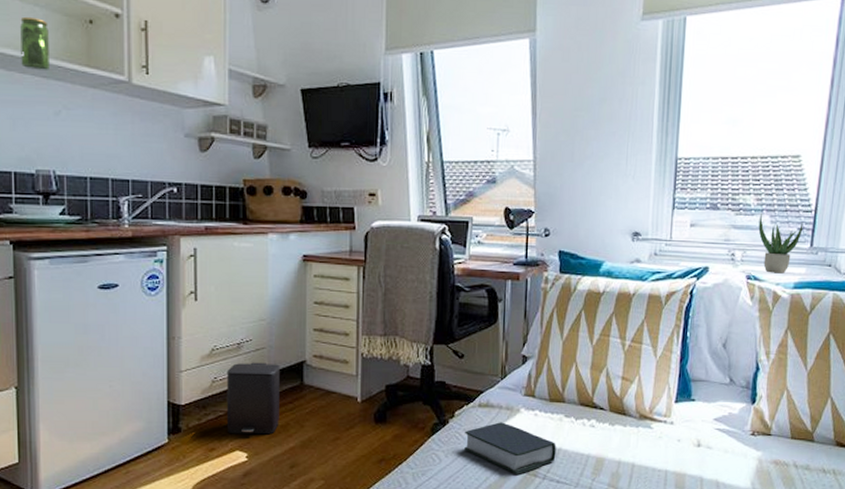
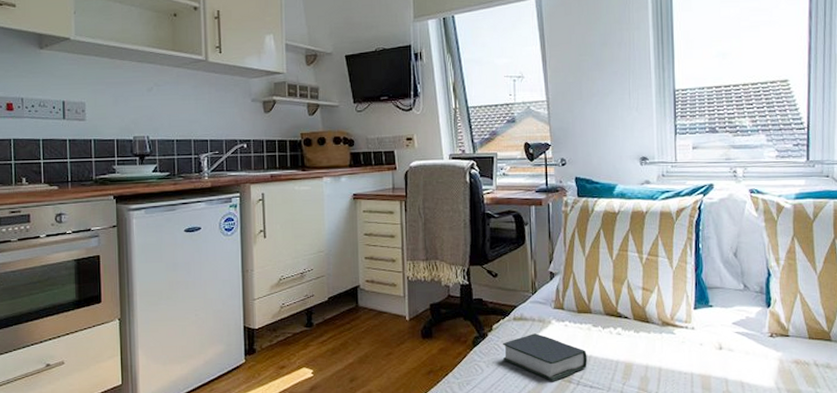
jar: present [20,16,49,70] -> none [120,15,143,56]
pedal bin: present [226,362,280,435] -> none [292,288,339,353]
potted plant: present [758,212,804,274] -> none [756,132,798,186]

